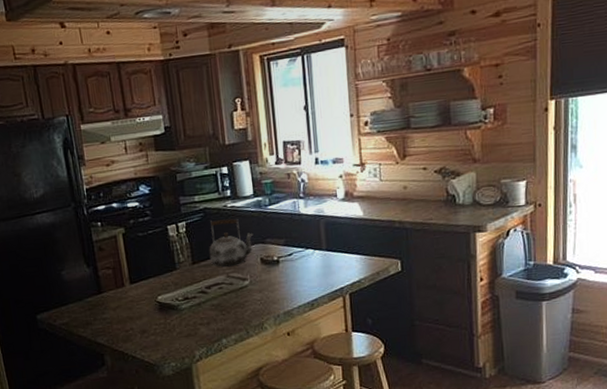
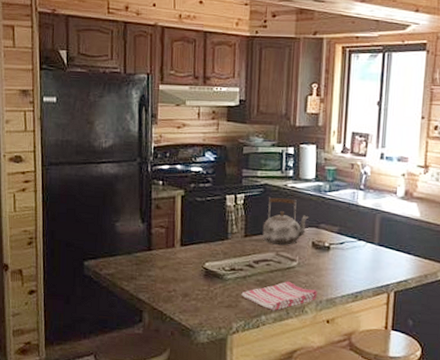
dish towel: none [199,300,274,333] -> present [241,281,318,311]

